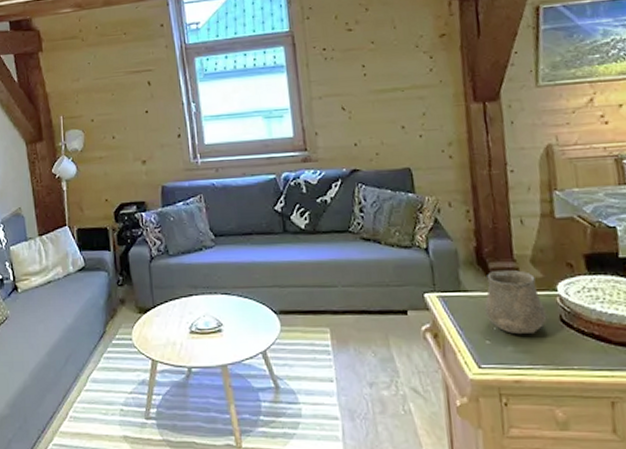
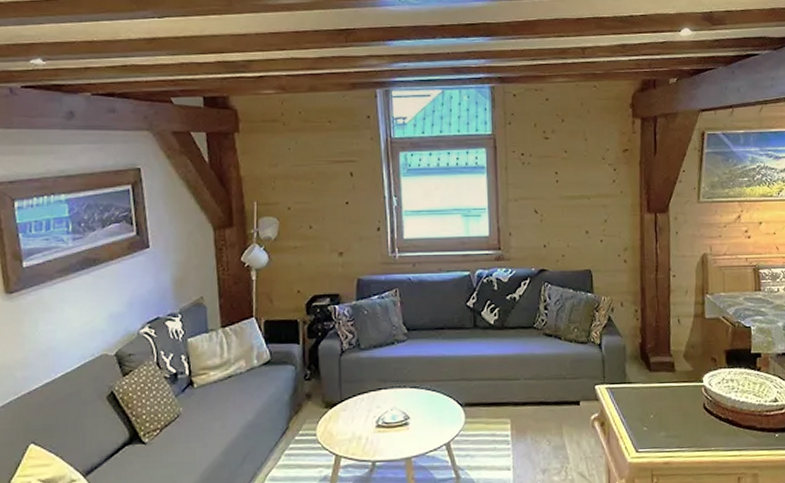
ceramic cup: present [484,269,547,335] -> none [644,363,694,422]

